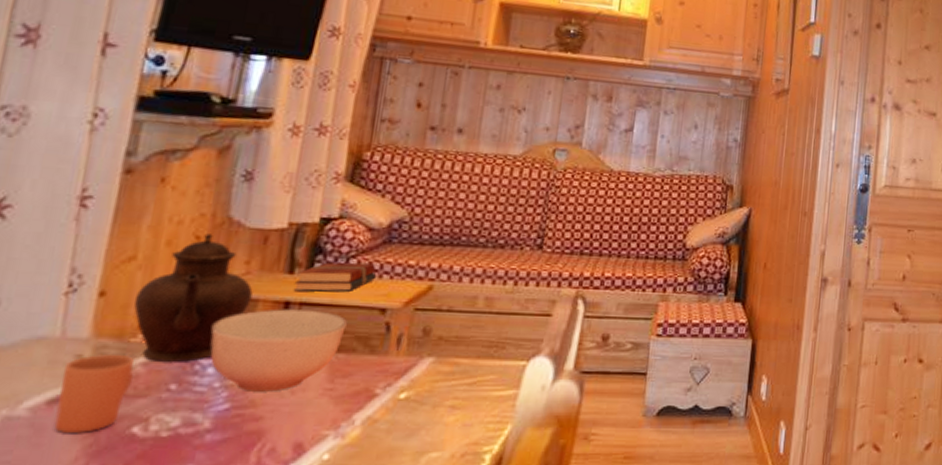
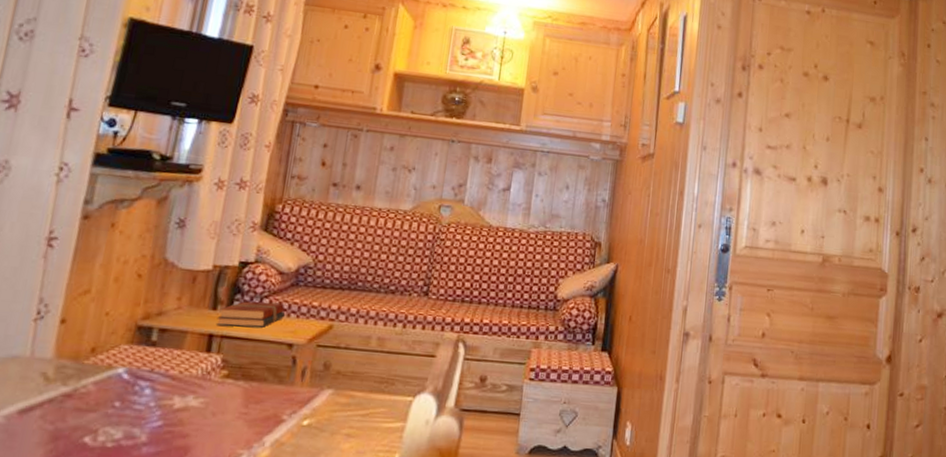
mug: present [54,353,135,434] -> none [23,372,87,441]
teapot: present [133,234,253,362] -> none [87,272,183,383]
bowl: present [210,309,348,392] -> none [148,340,261,413]

